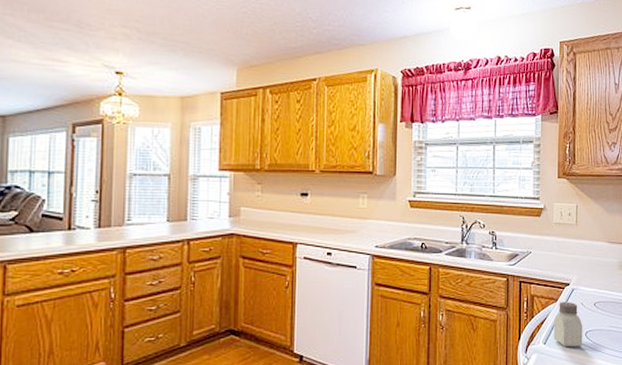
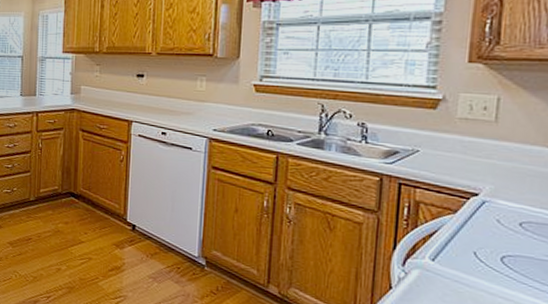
saltshaker: present [554,301,583,347] -> none [448,214,498,273]

